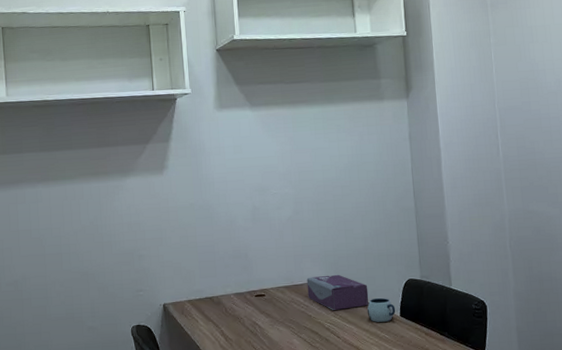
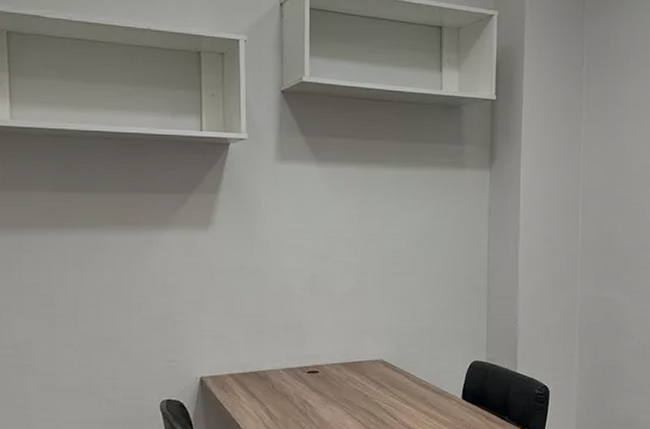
tissue box: present [306,274,369,310] -> none [366,353,431,390]
mug: present [367,298,396,322] -> none [427,380,458,404]

